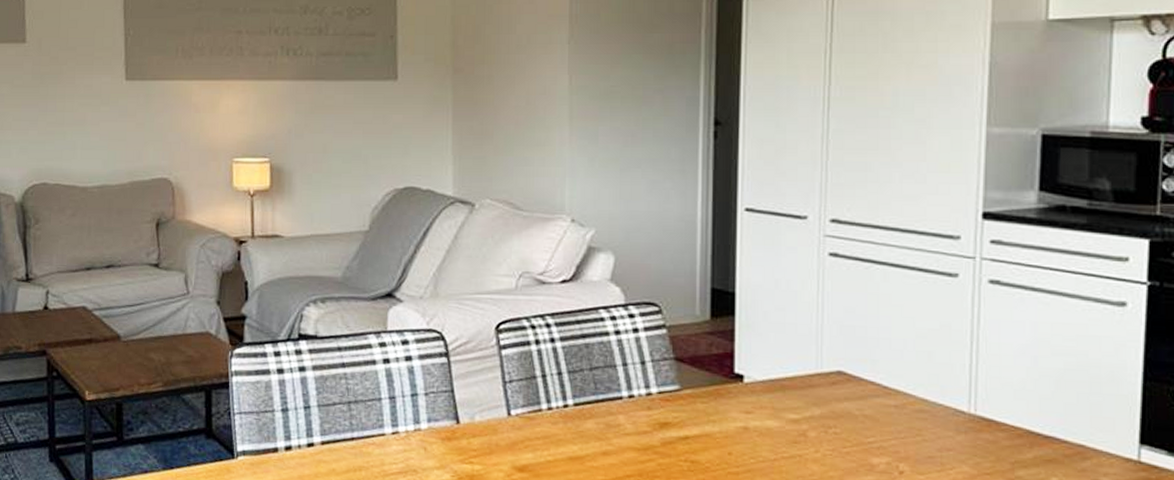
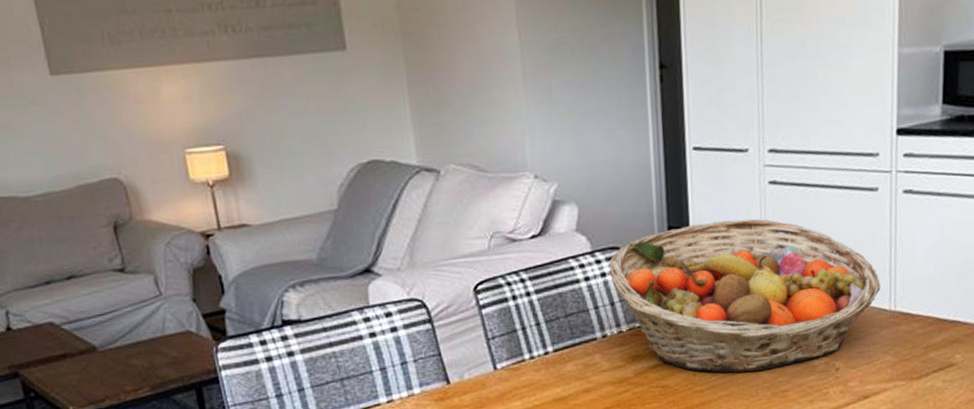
fruit basket: none [642,289,958,461] -> present [608,218,881,373]

